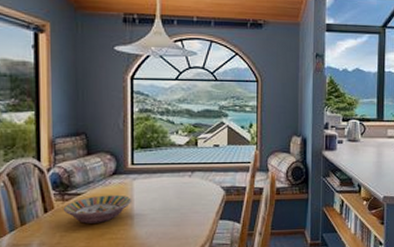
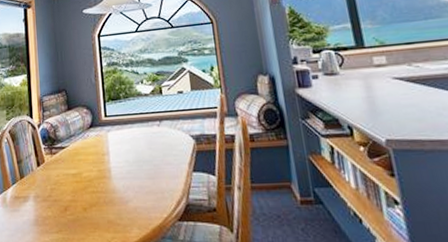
serving bowl: present [63,194,131,224] -> none [52,147,108,177]

